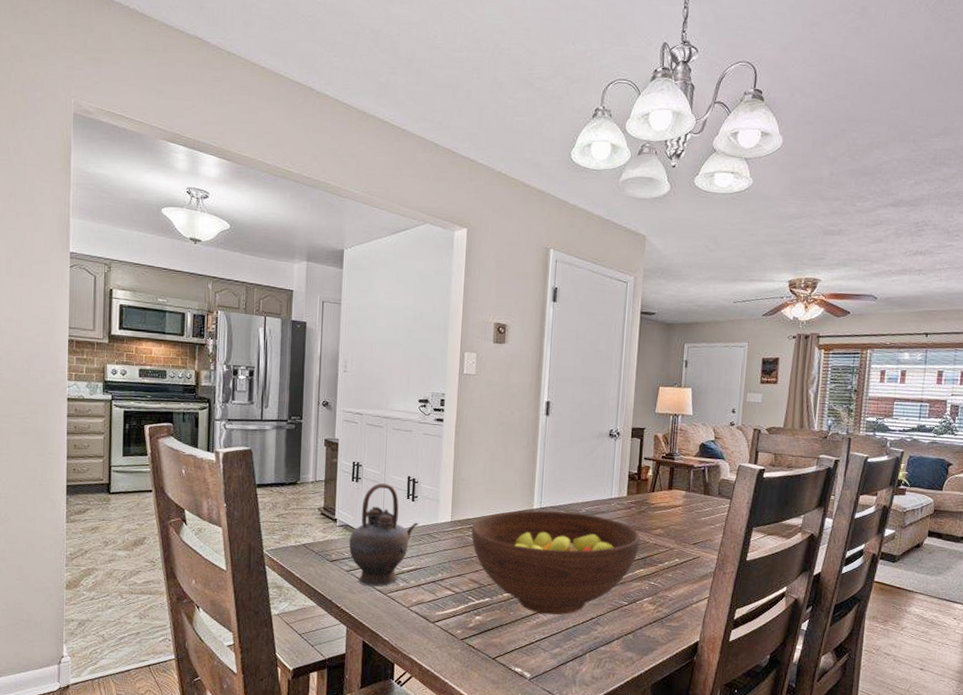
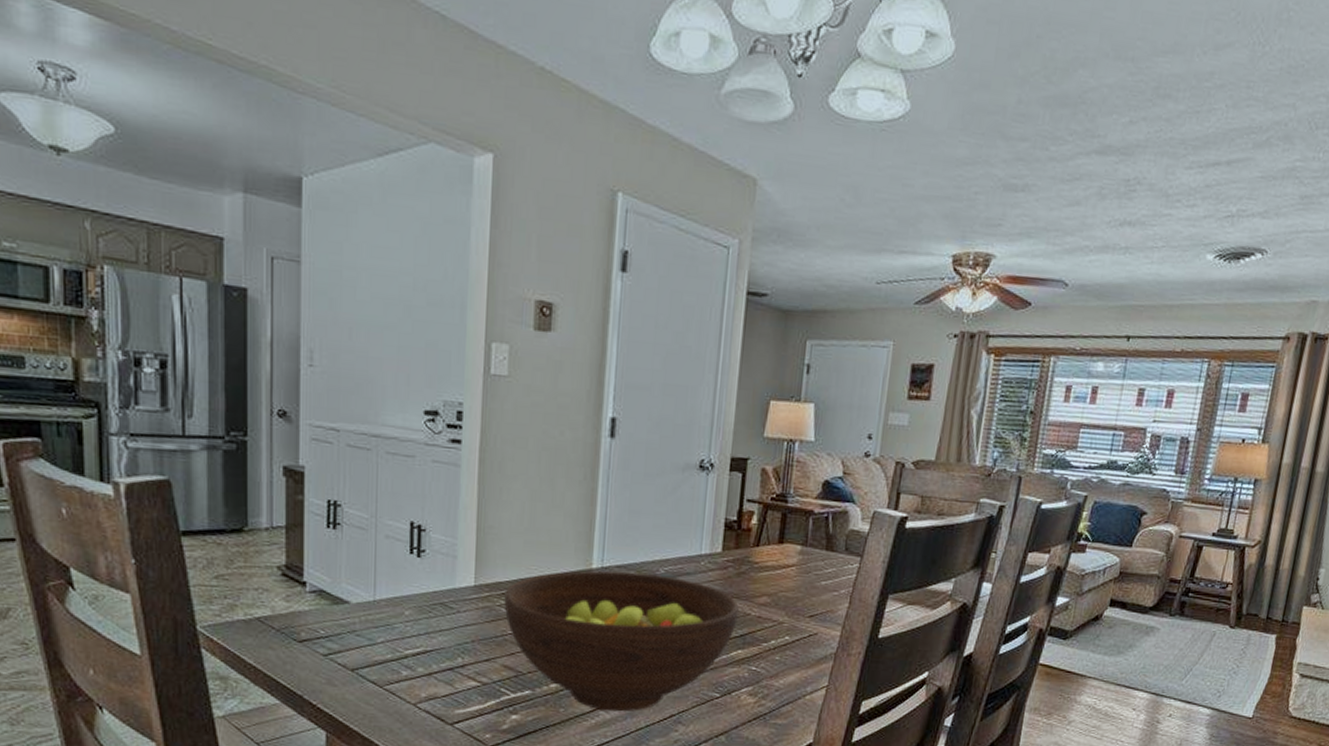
teapot: present [348,483,419,587] -> none [325,530,428,677]

